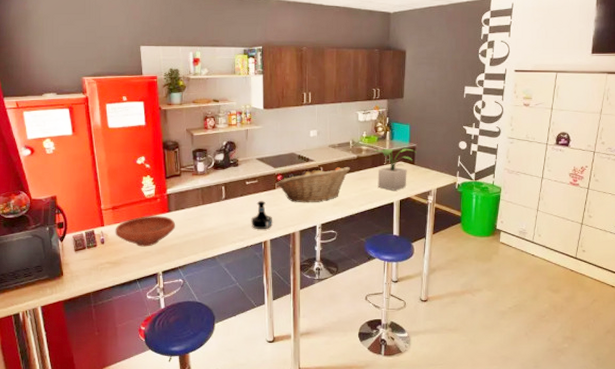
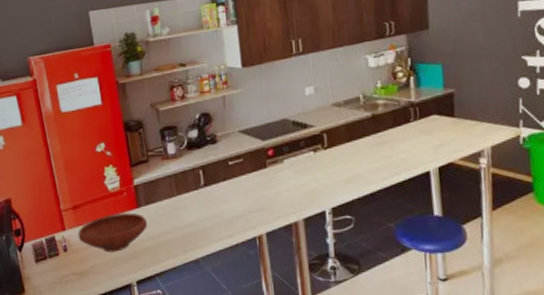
tequila bottle: present [251,200,273,230] -> none [239,183,268,222]
fruit basket: present [277,167,351,203] -> none [267,130,365,183]
potted plant: present [371,148,417,191] -> none [391,96,456,156]

